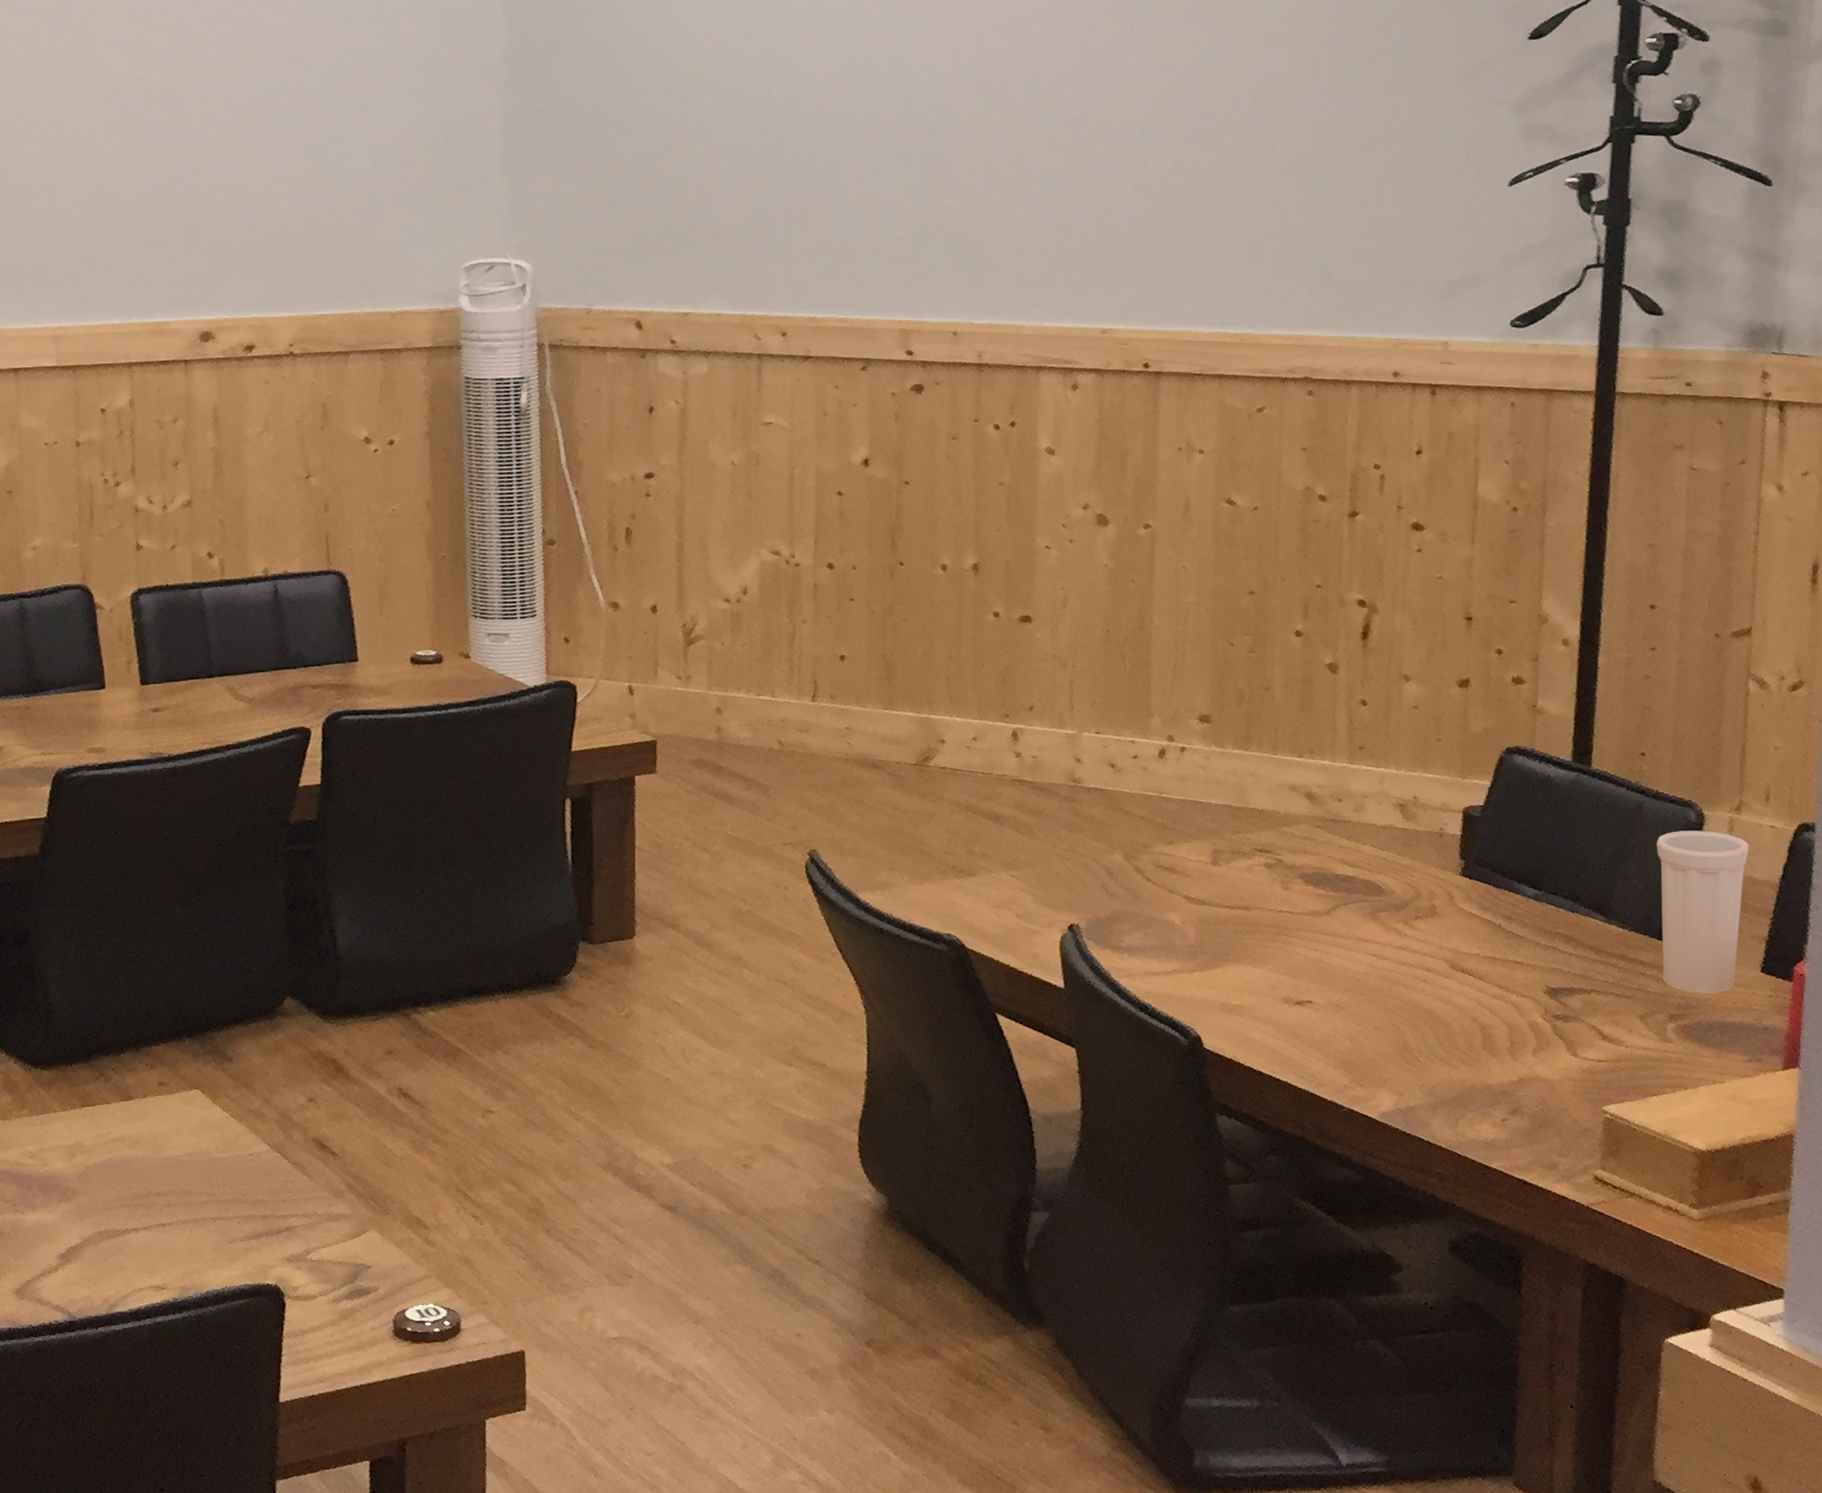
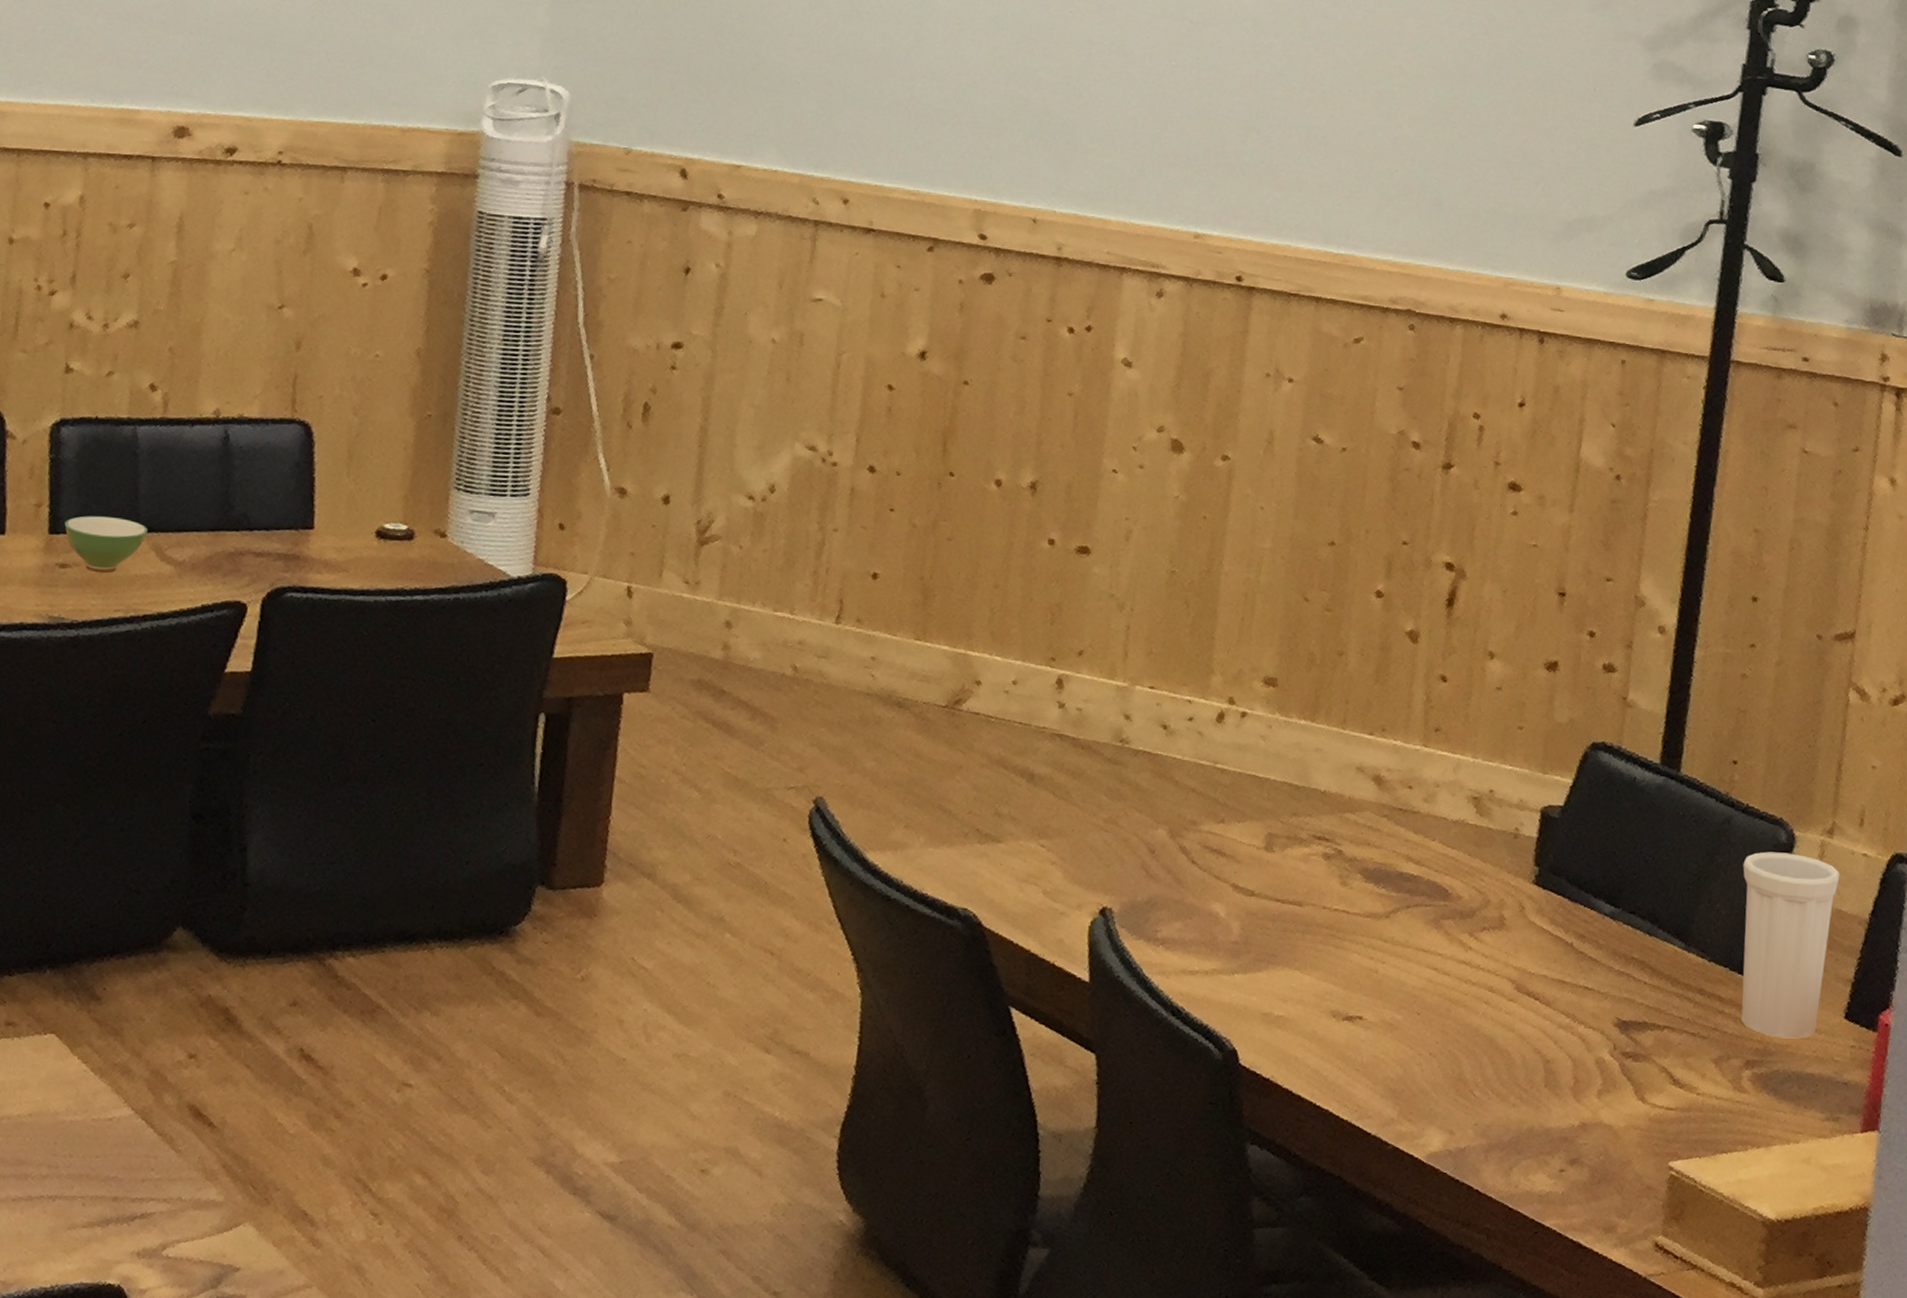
bowl: none [152,666,222,713] -> present [64,515,149,573]

